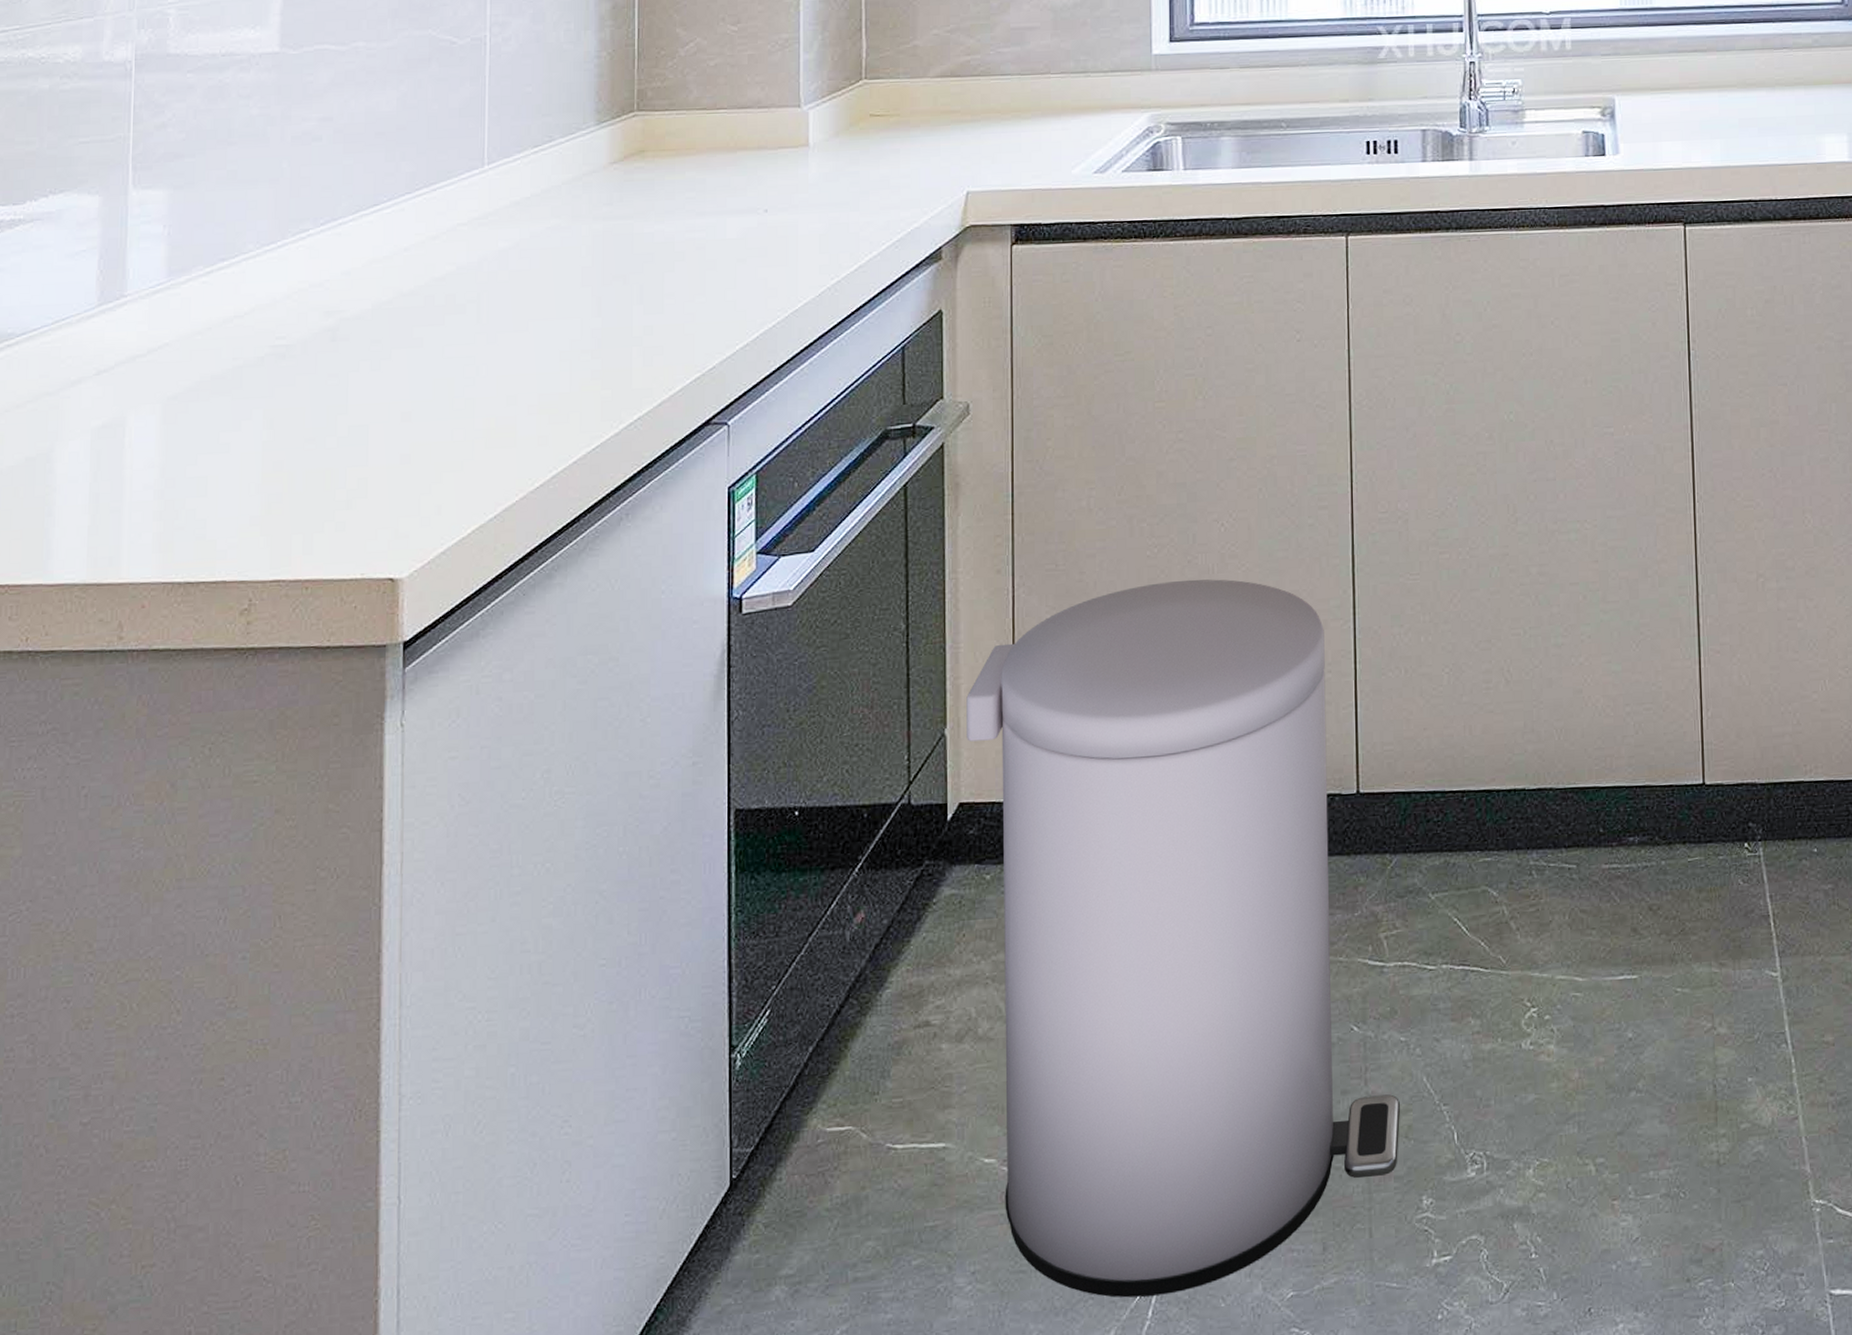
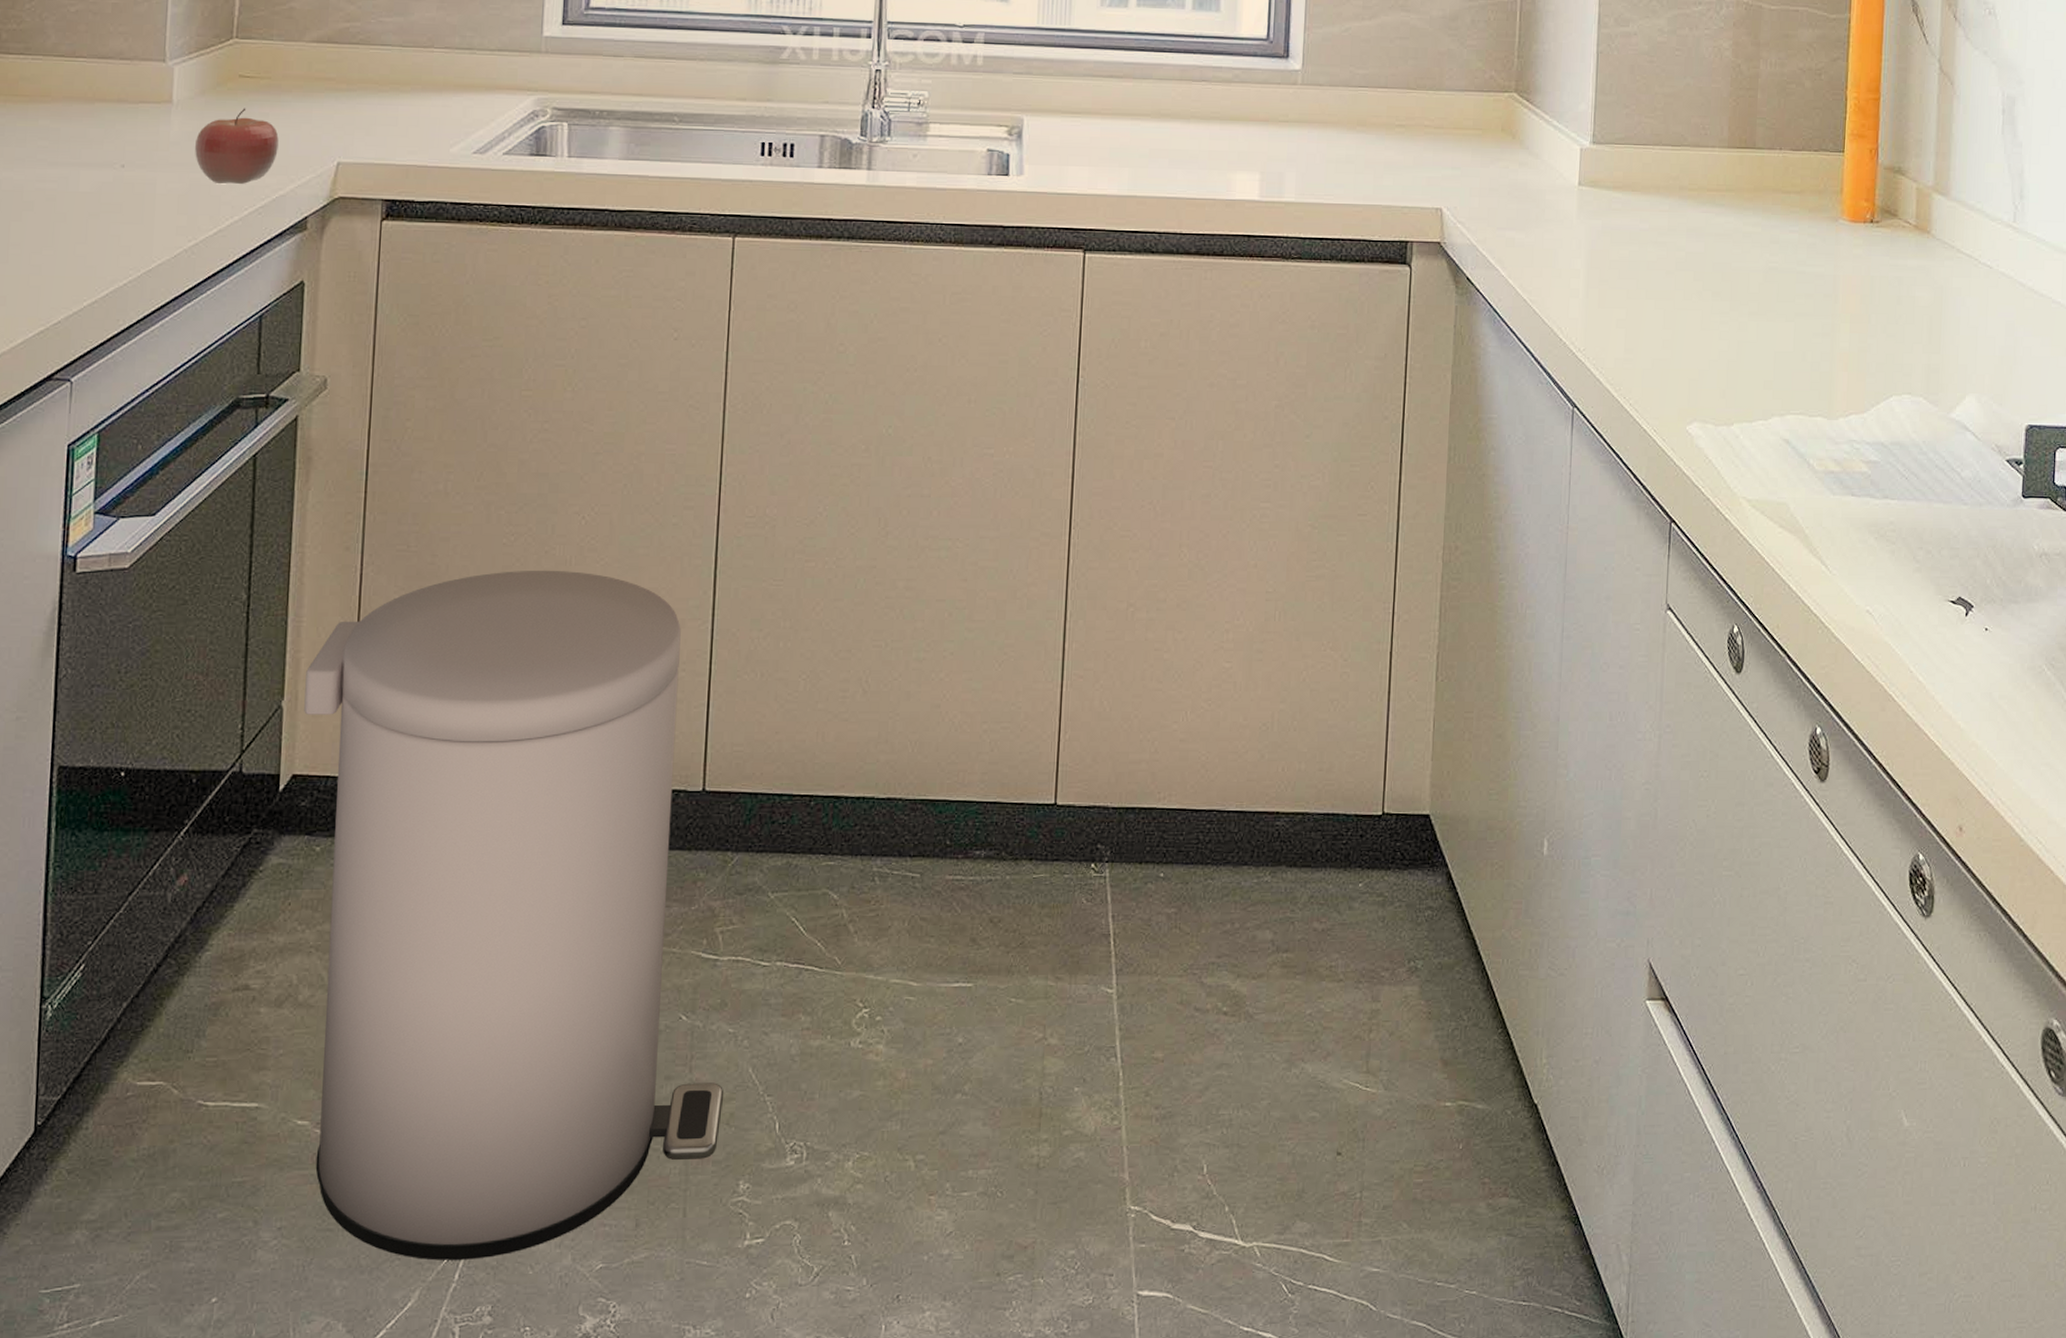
fruit: none [831,146,910,222] -> present [194,108,279,185]

